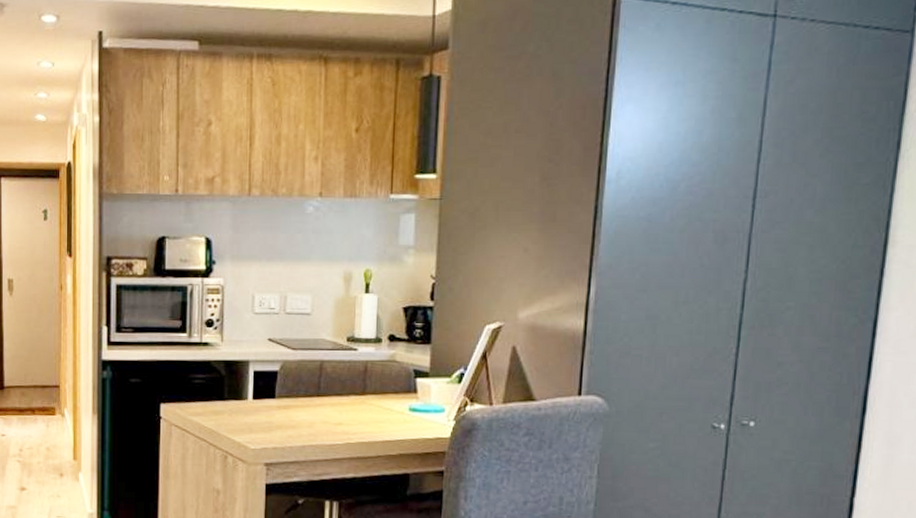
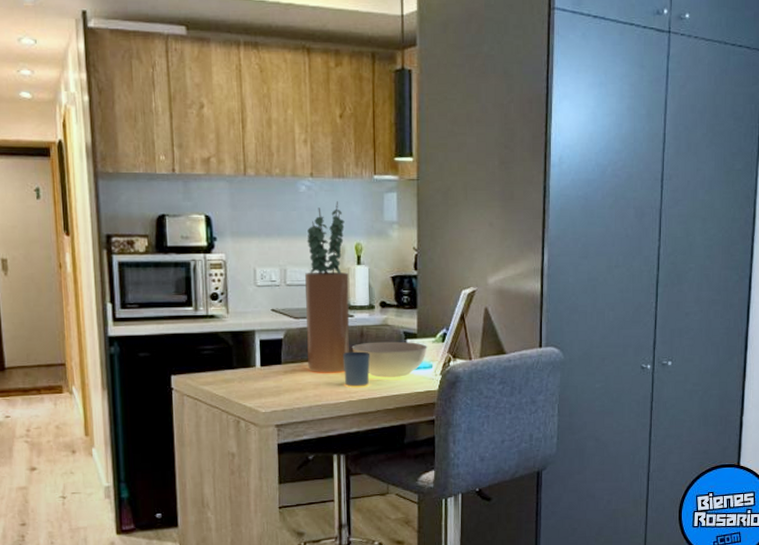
vase: none [303,223,355,411] -> present [304,201,350,373]
mug: none [342,388,374,429] -> present [342,351,371,388]
bowl: none [353,379,440,420] -> present [351,341,427,378]

